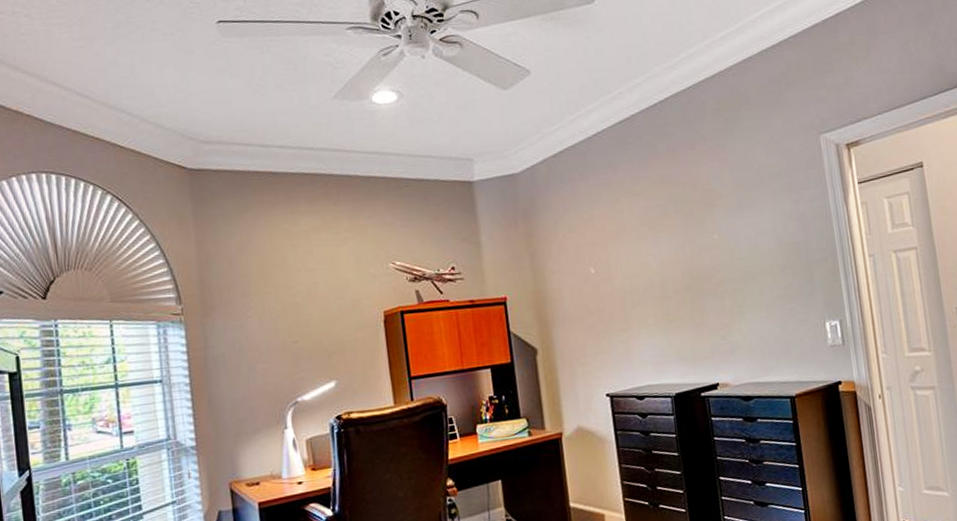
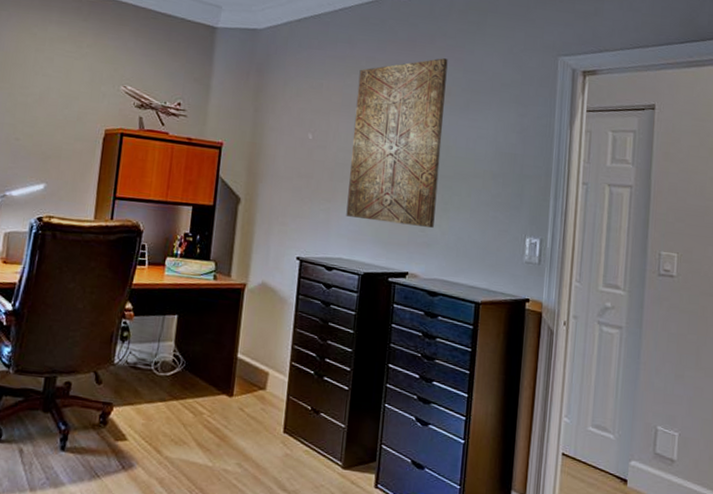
wall art: none [627,161,734,342] -> present [346,58,448,228]

